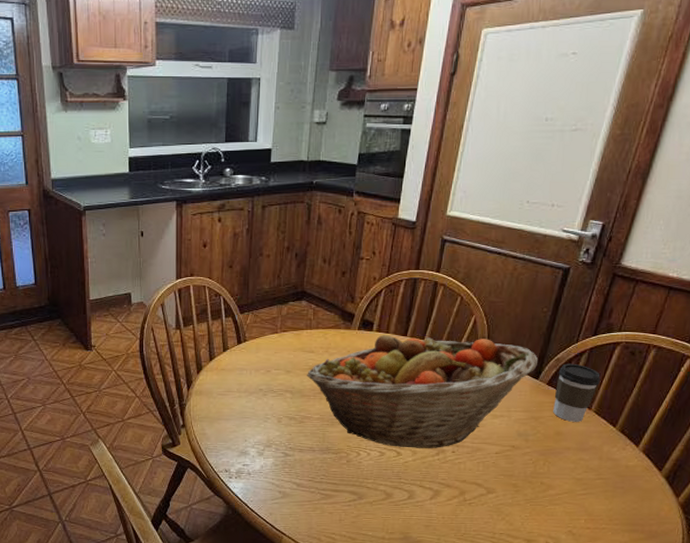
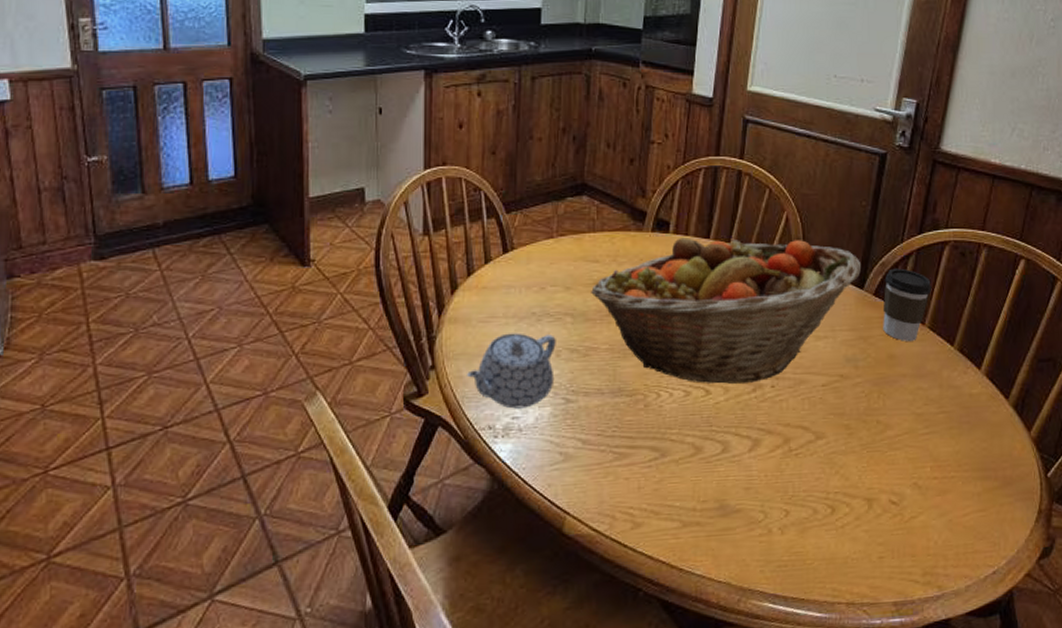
teapot: none [209,403,278,459] -> present [467,333,556,409]

